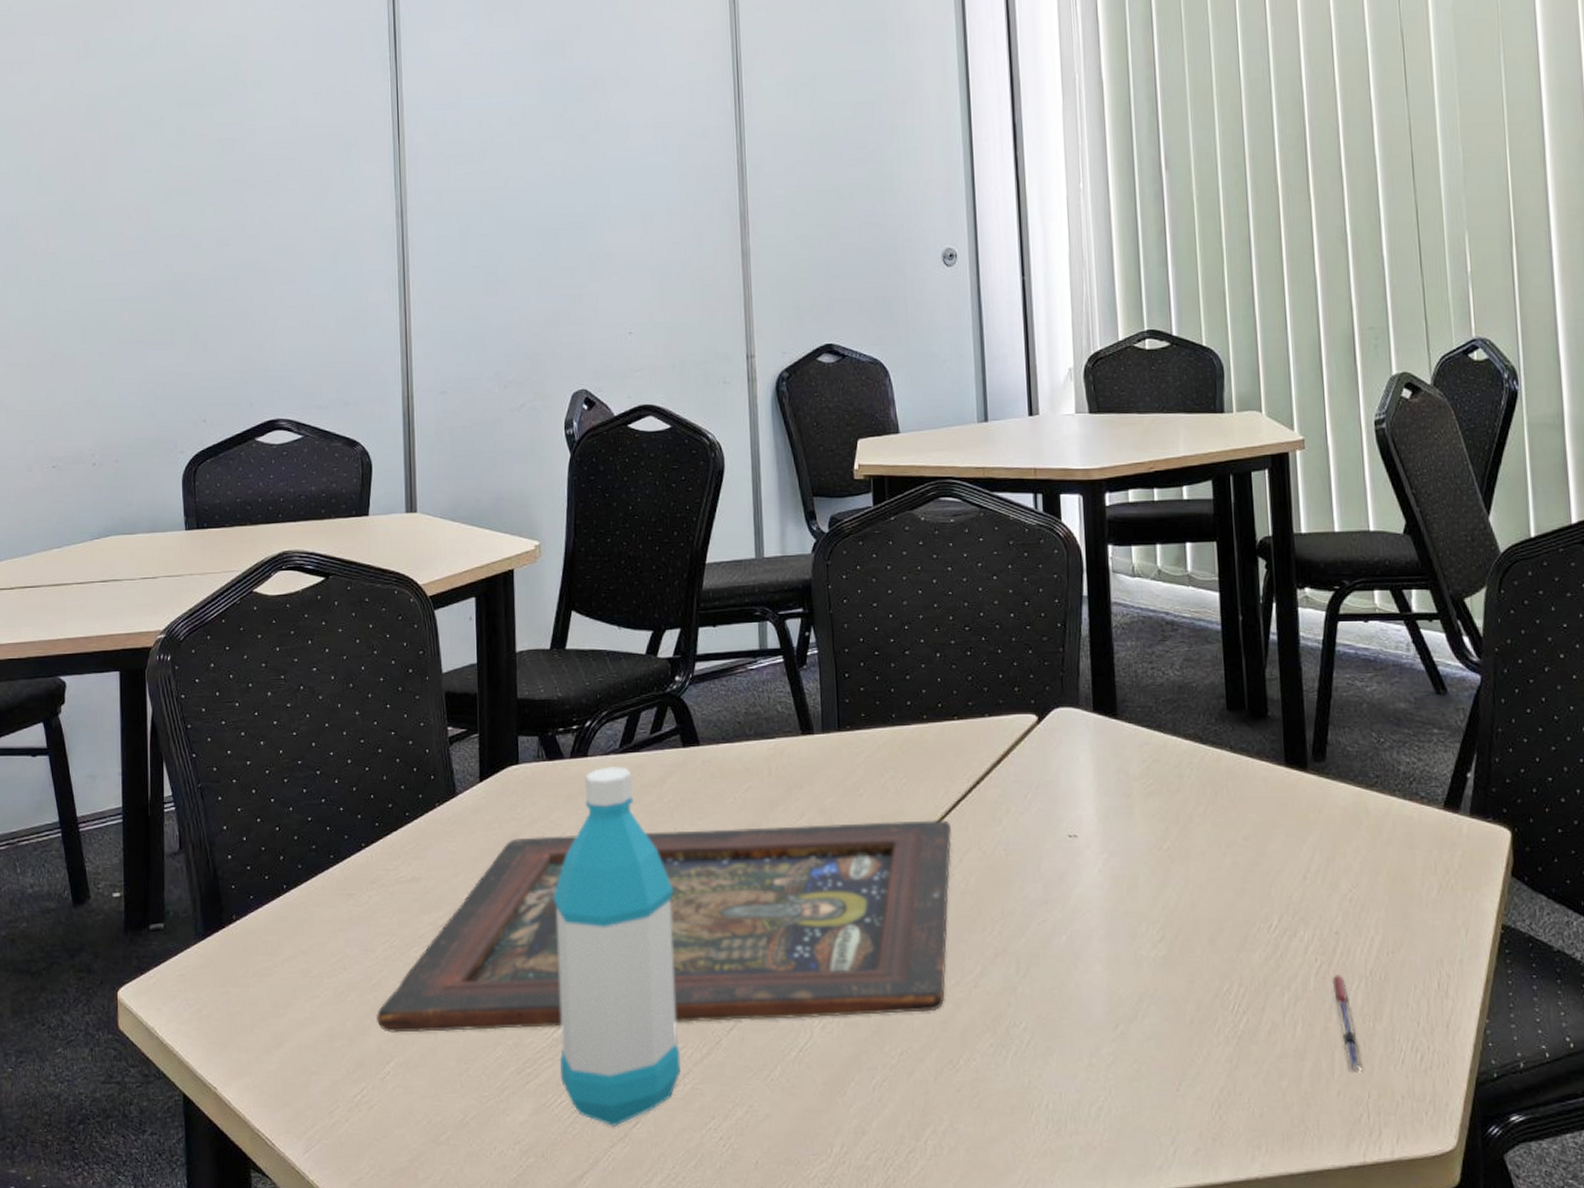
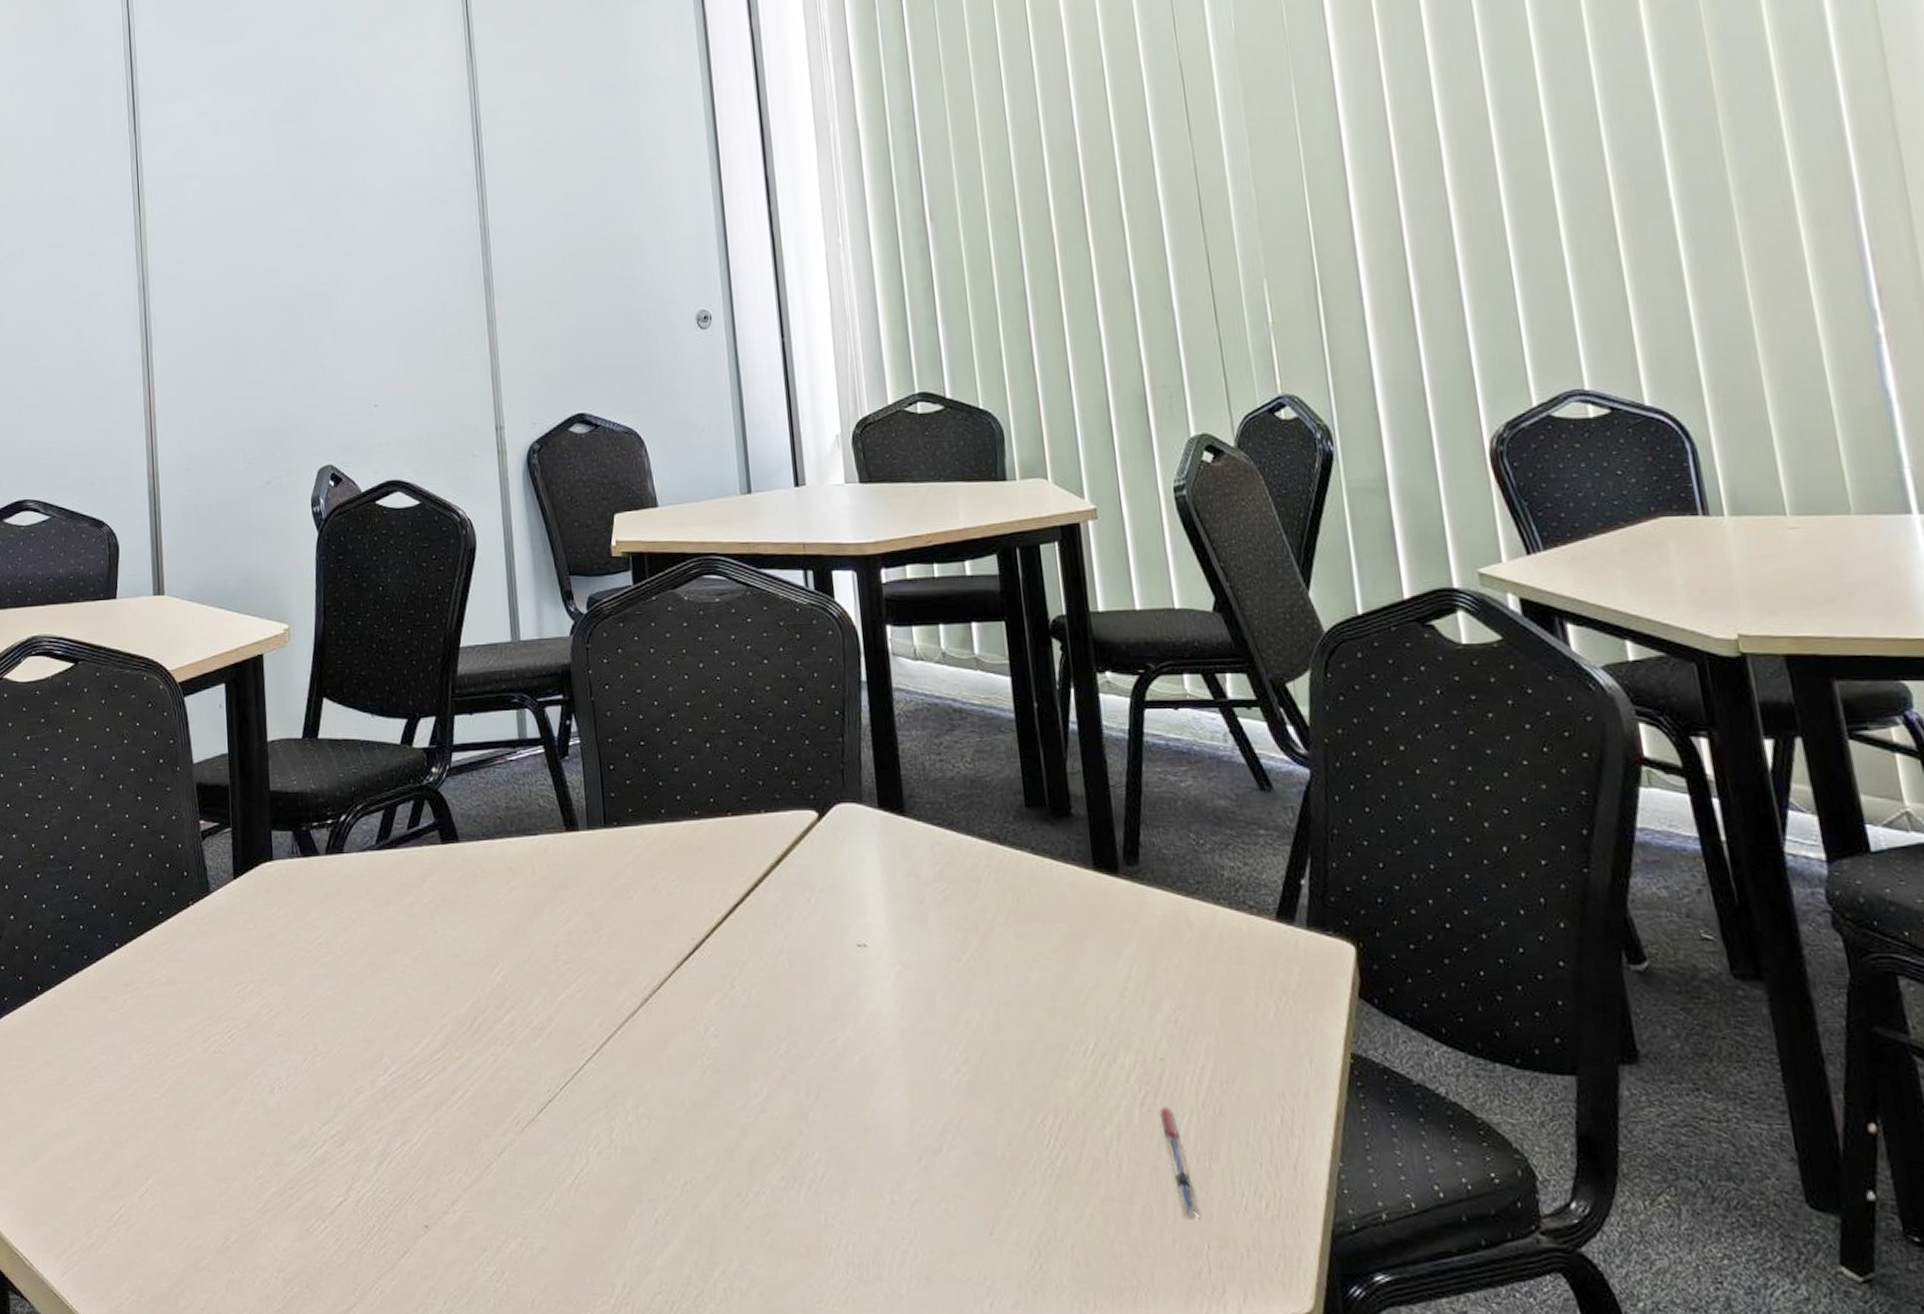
religious icon: present [377,820,953,1033] -> none [133,926,731,1148]
water bottle: present [553,765,681,1126] -> none [311,863,450,1256]

